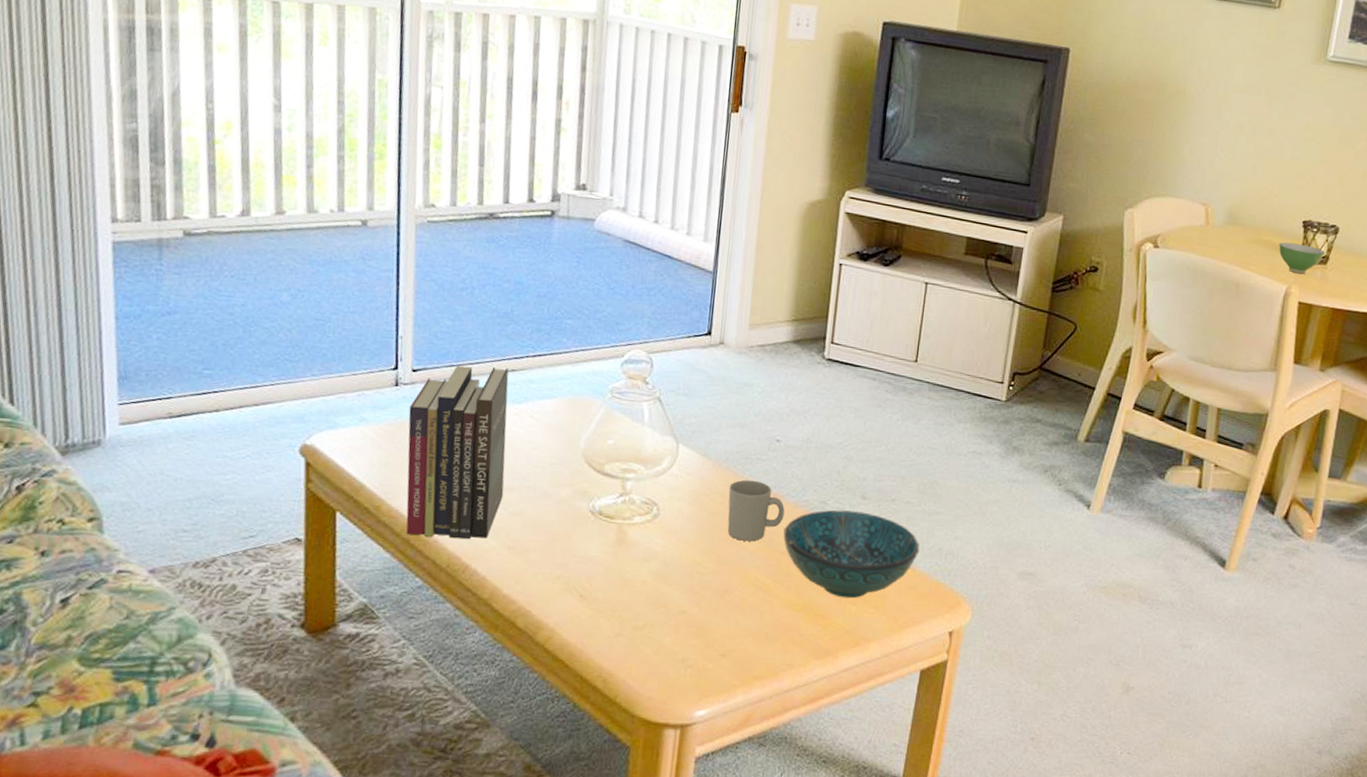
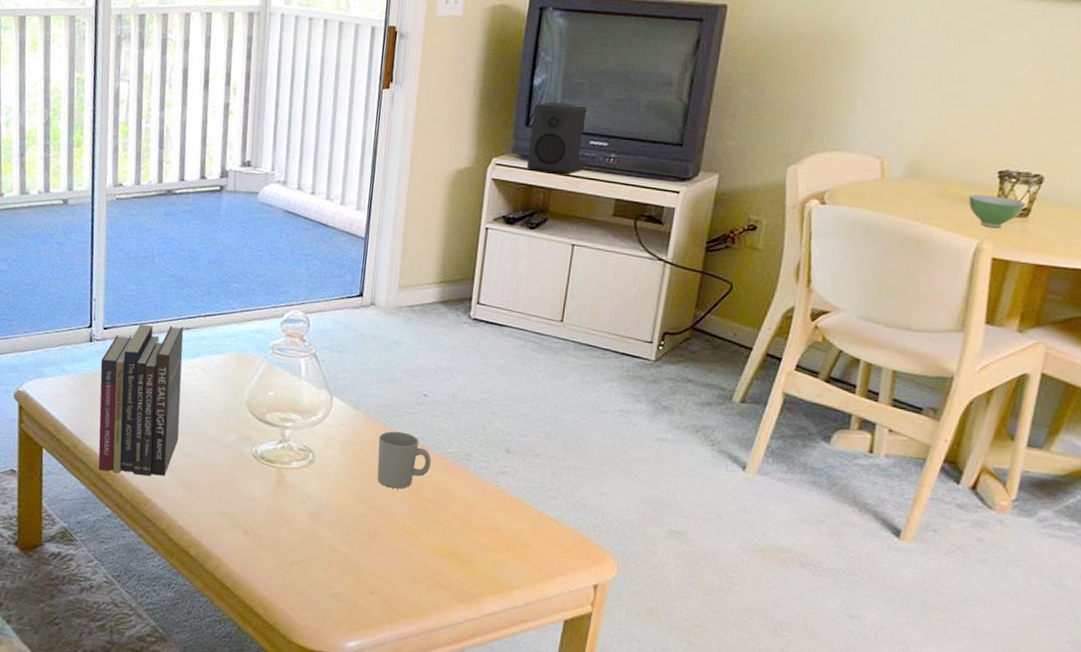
decorative bowl: present [783,509,920,599] -> none [429,462,565,547]
speaker: none [881,135,941,211] -> present [527,102,589,175]

